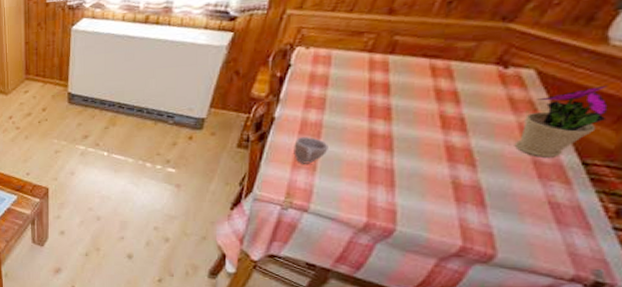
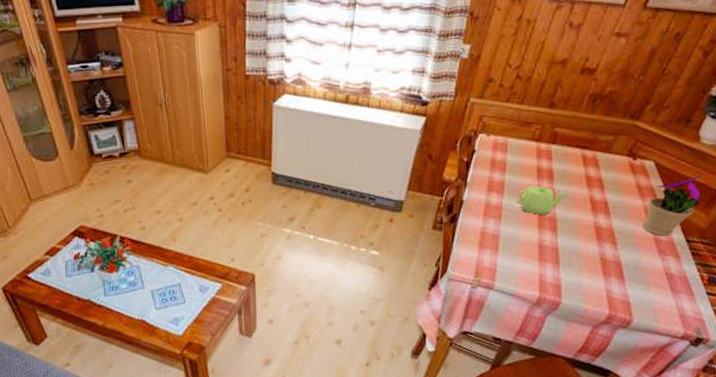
cup: present [293,137,328,164] -> none [480,219,508,245]
teapot: none [340,100,412,133] -> present [516,185,570,216]

